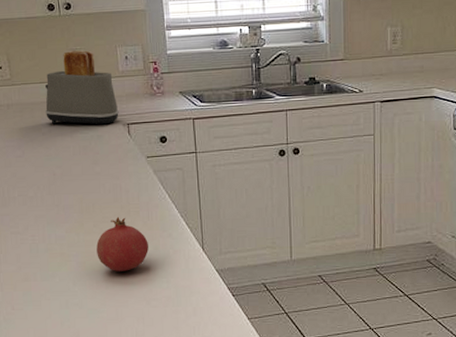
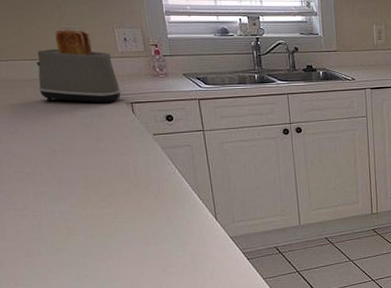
fruit: present [96,216,149,271] -> none [106,190,161,243]

